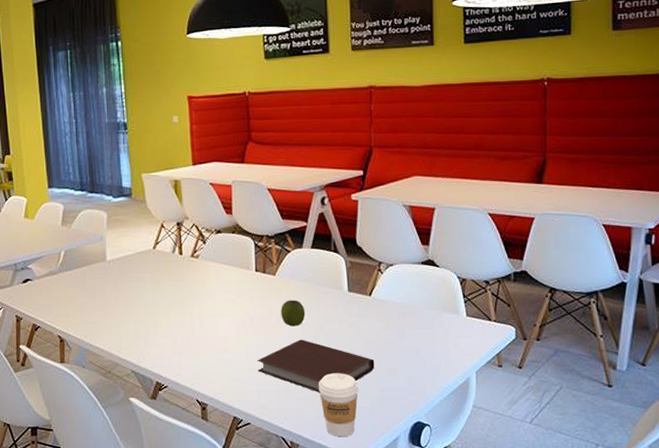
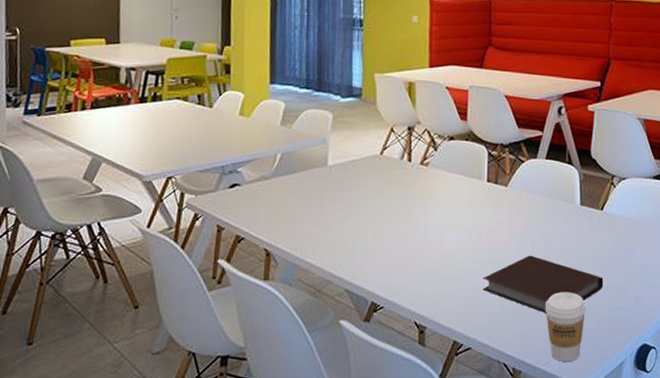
apple: present [281,300,306,327] -> none [511,213,536,241]

